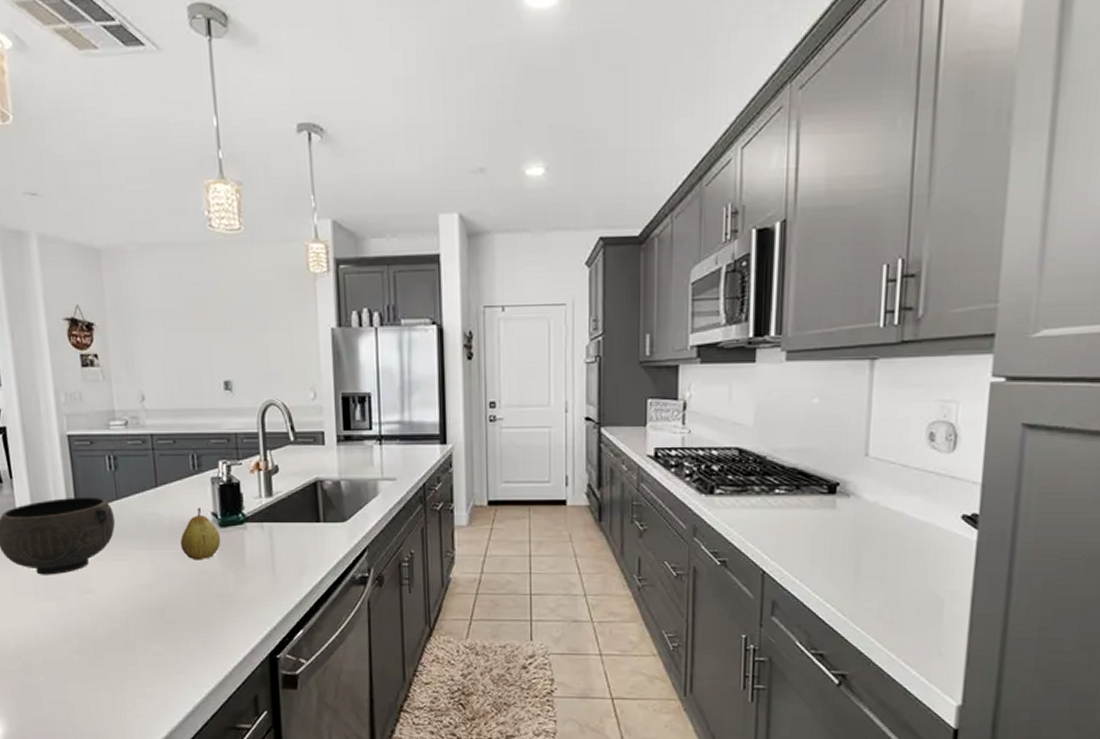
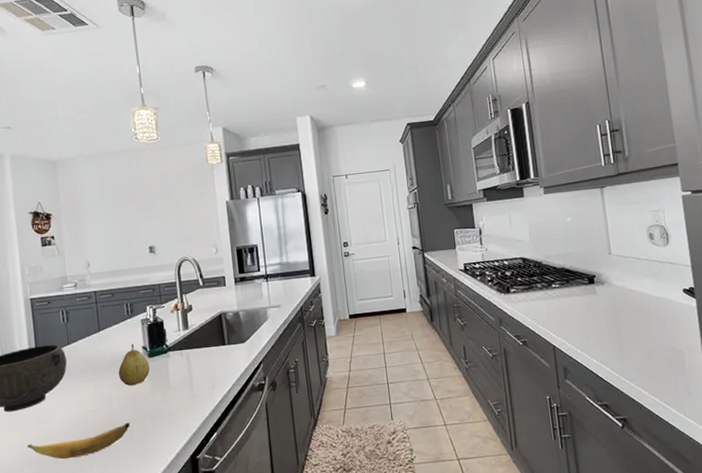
banana: none [66,604,195,640] -> present [27,422,131,460]

